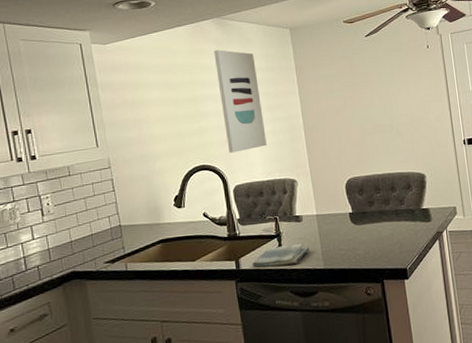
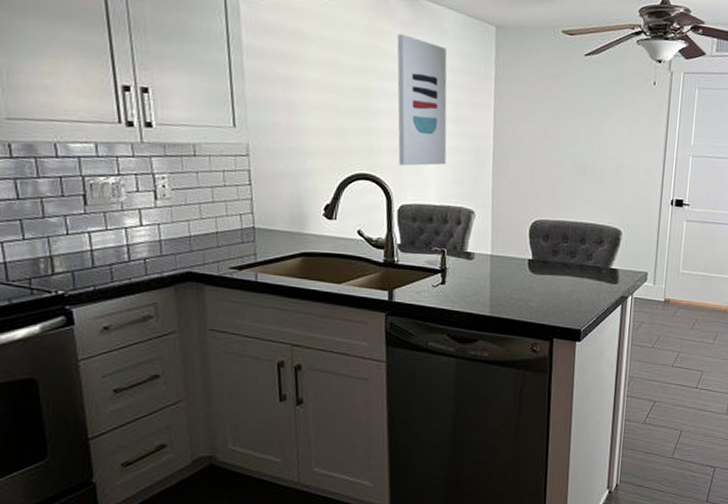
dish towel: present [251,243,310,268] -> none [407,283,477,305]

